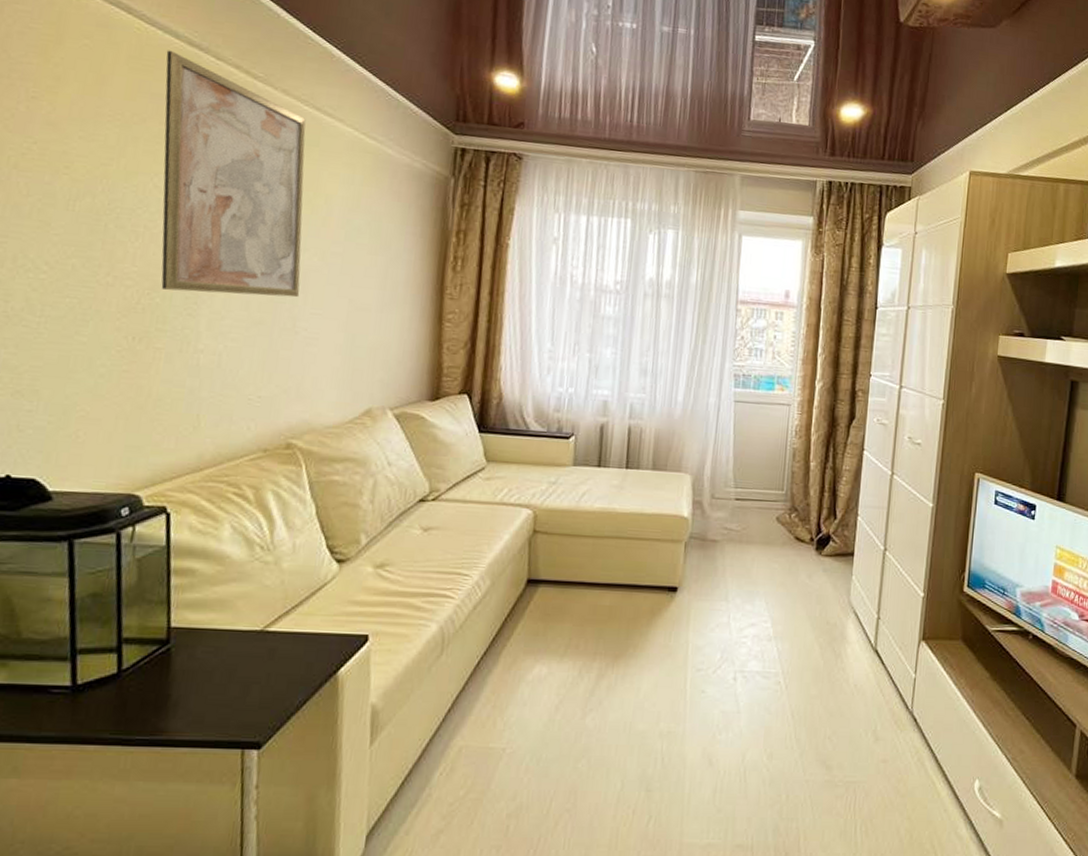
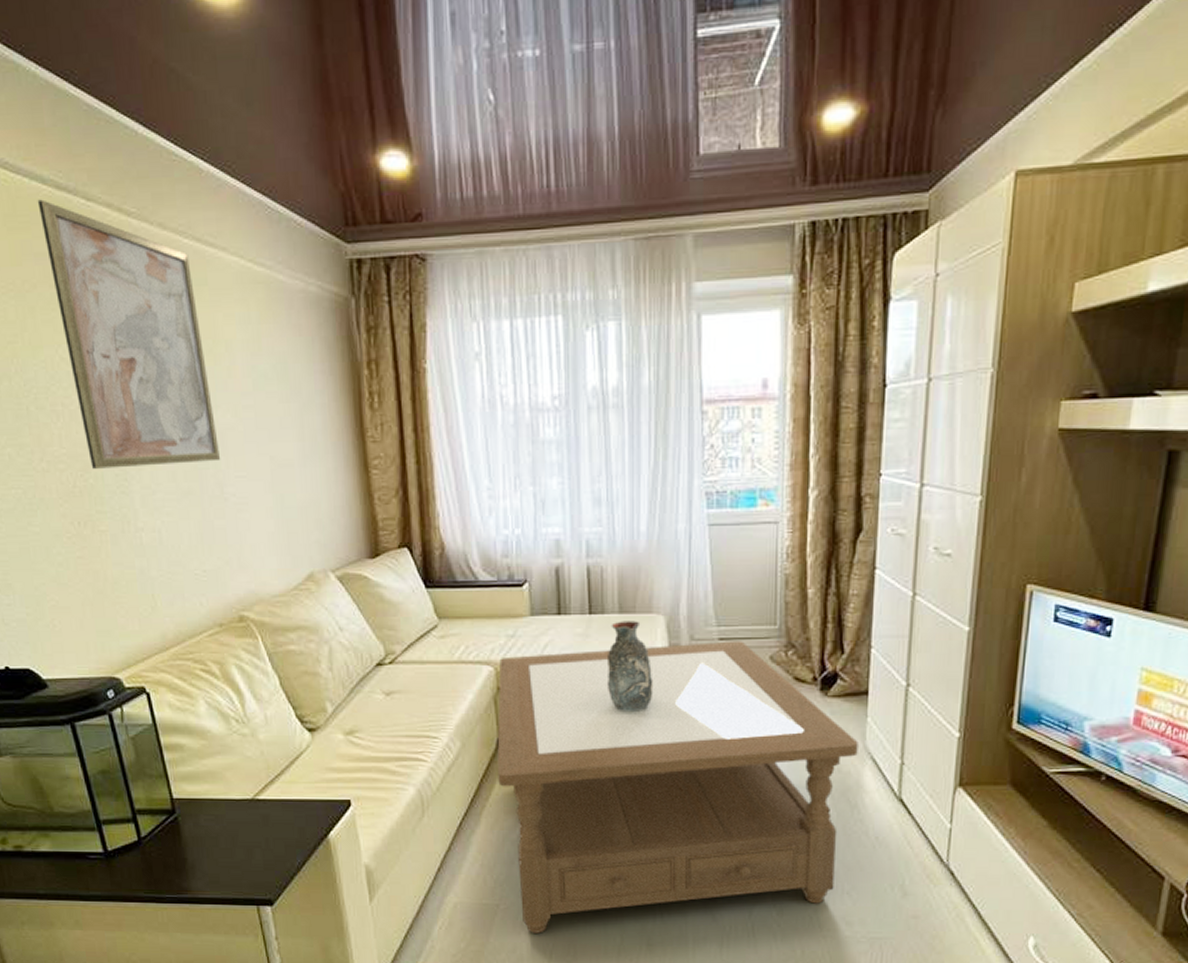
coffee table: none [522,501,844,779] -> present [497,641,858,933]
decorative vase: none [634,477,676,560] -> present [606,621,653,711]

